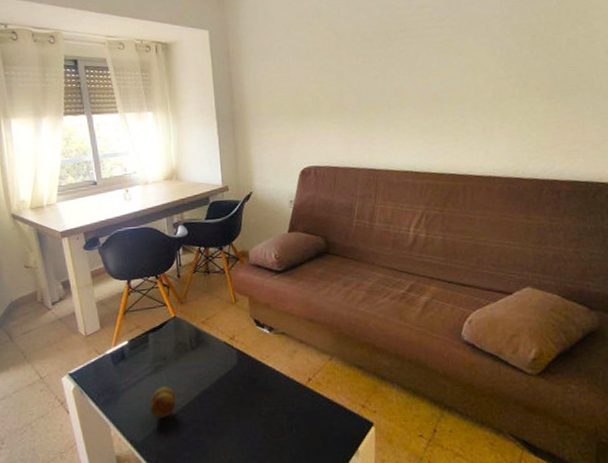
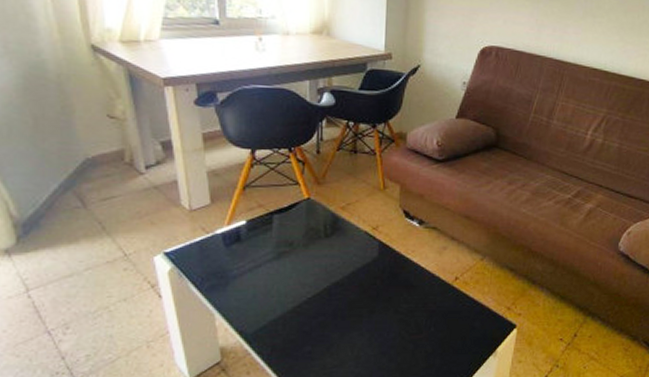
fruit: present [150,386,176,419] -> none [267,275,301,310]

